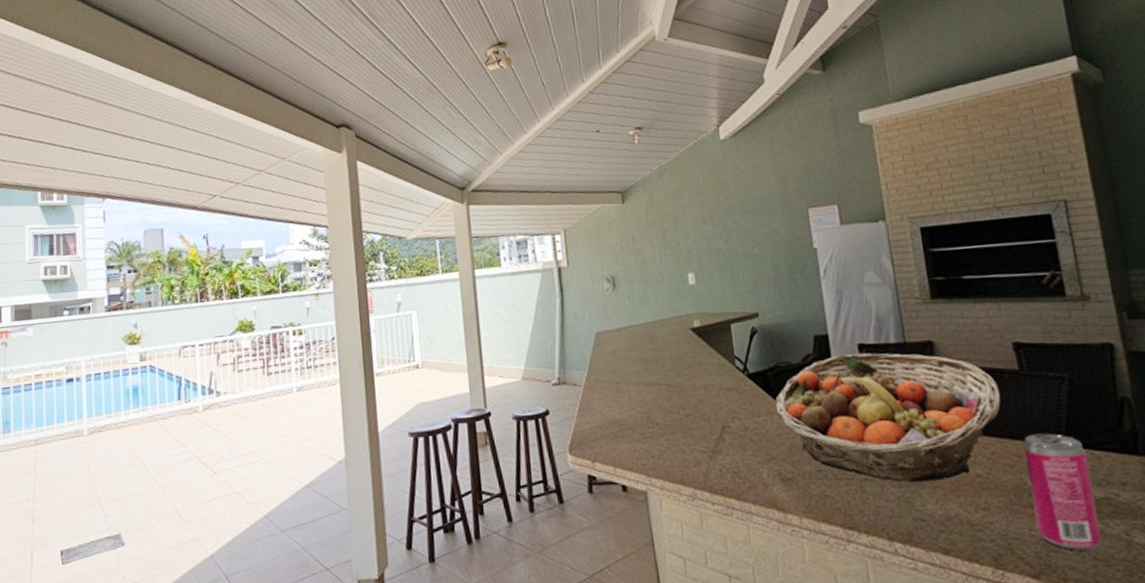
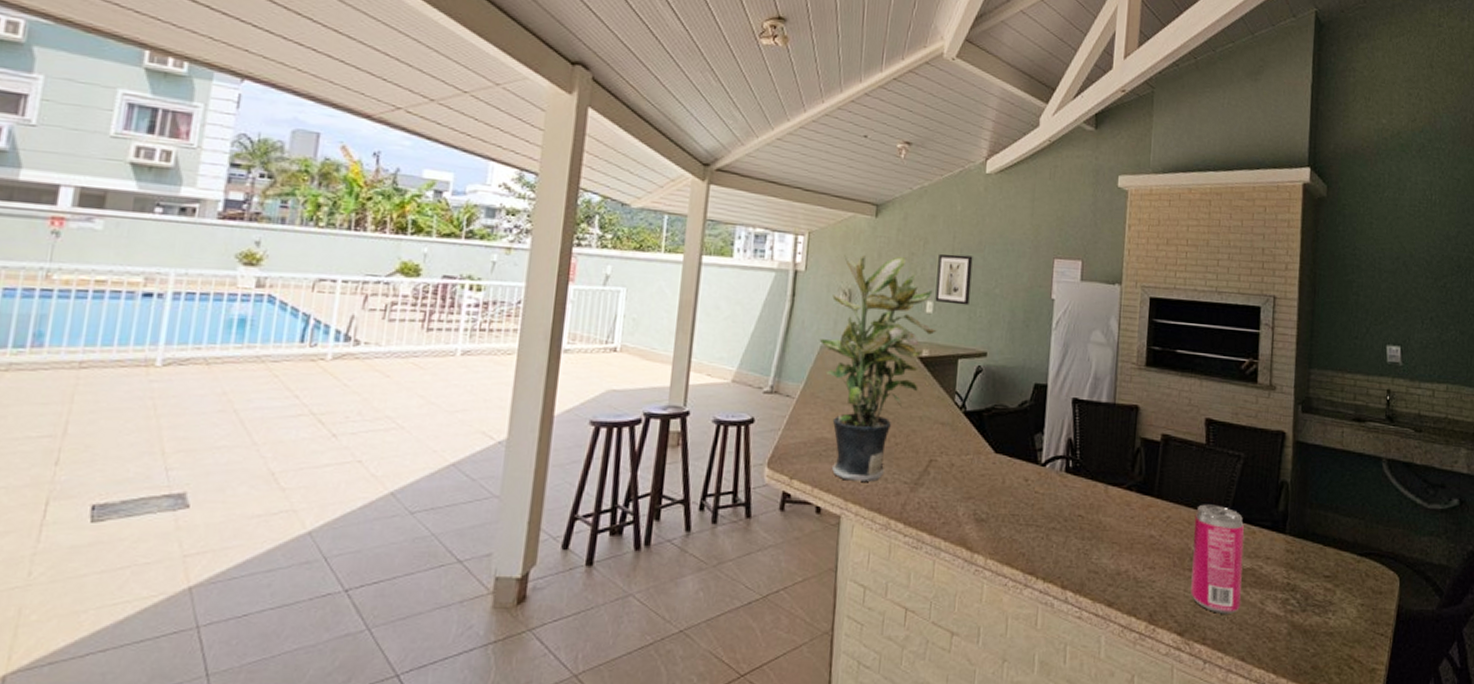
potted plant: none [593,236,704,457] -> present [819,255,937,482]
wall art: none [690,222,730,272] -> present [935,253,973,306]
fruit basket: present [775,353,1001,483] -> none [983,405,1186,538]

